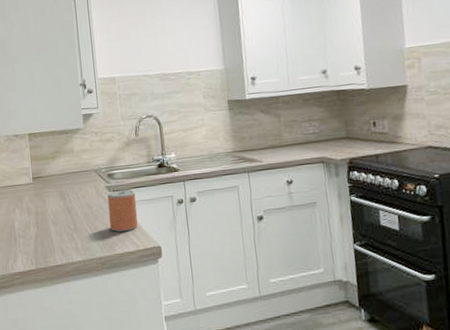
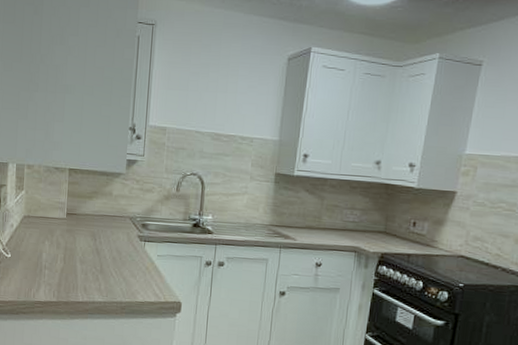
beverage can: present [107,189,138,232] -> none [136,241,166,283]

